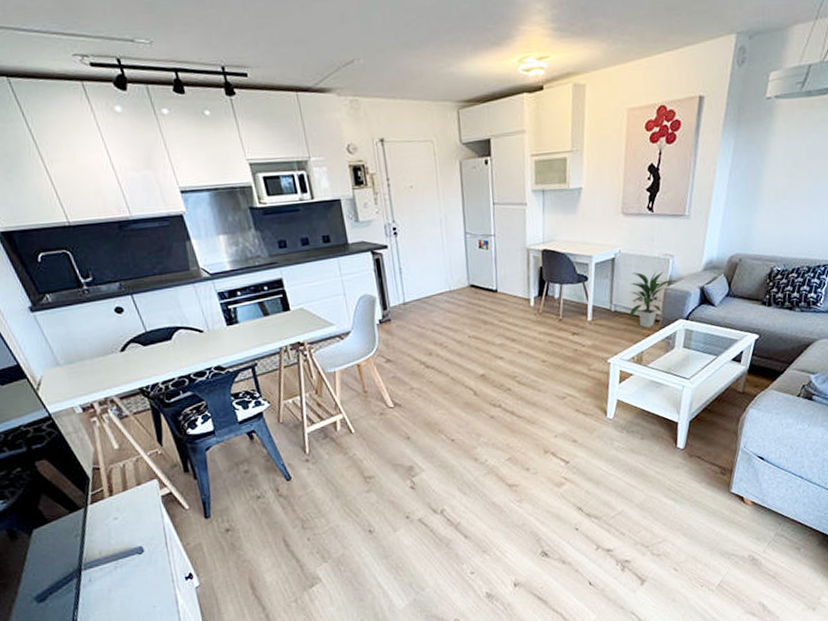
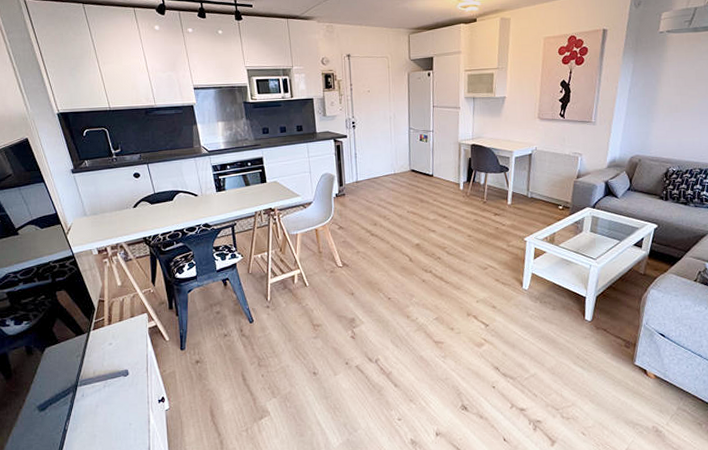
indoor plant: present [629,271,676,328] -> none [543,166,584,213]

